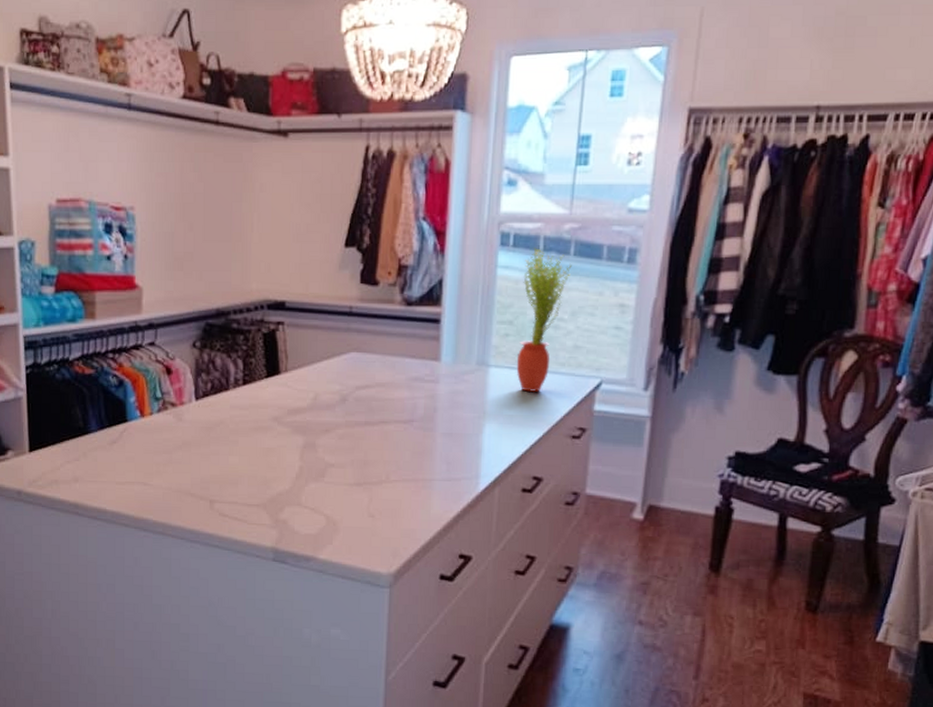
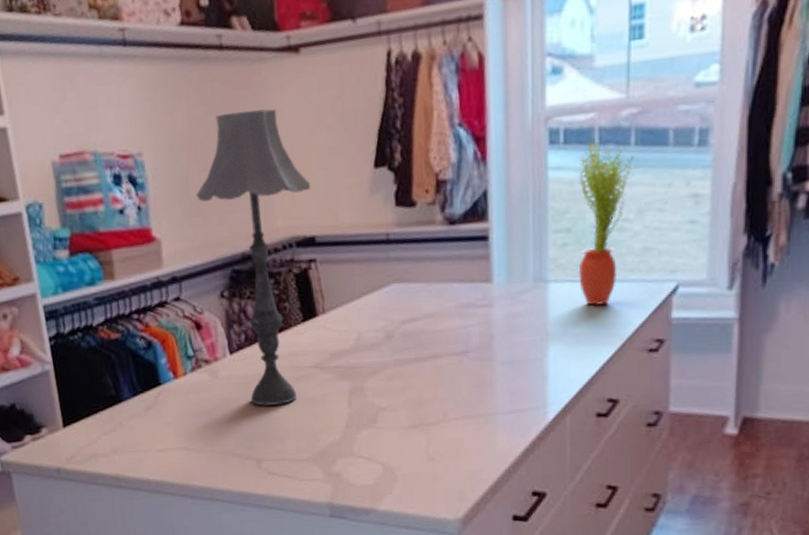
table lamp: none [180,181,285,452] -> present [196,109,310,406]

